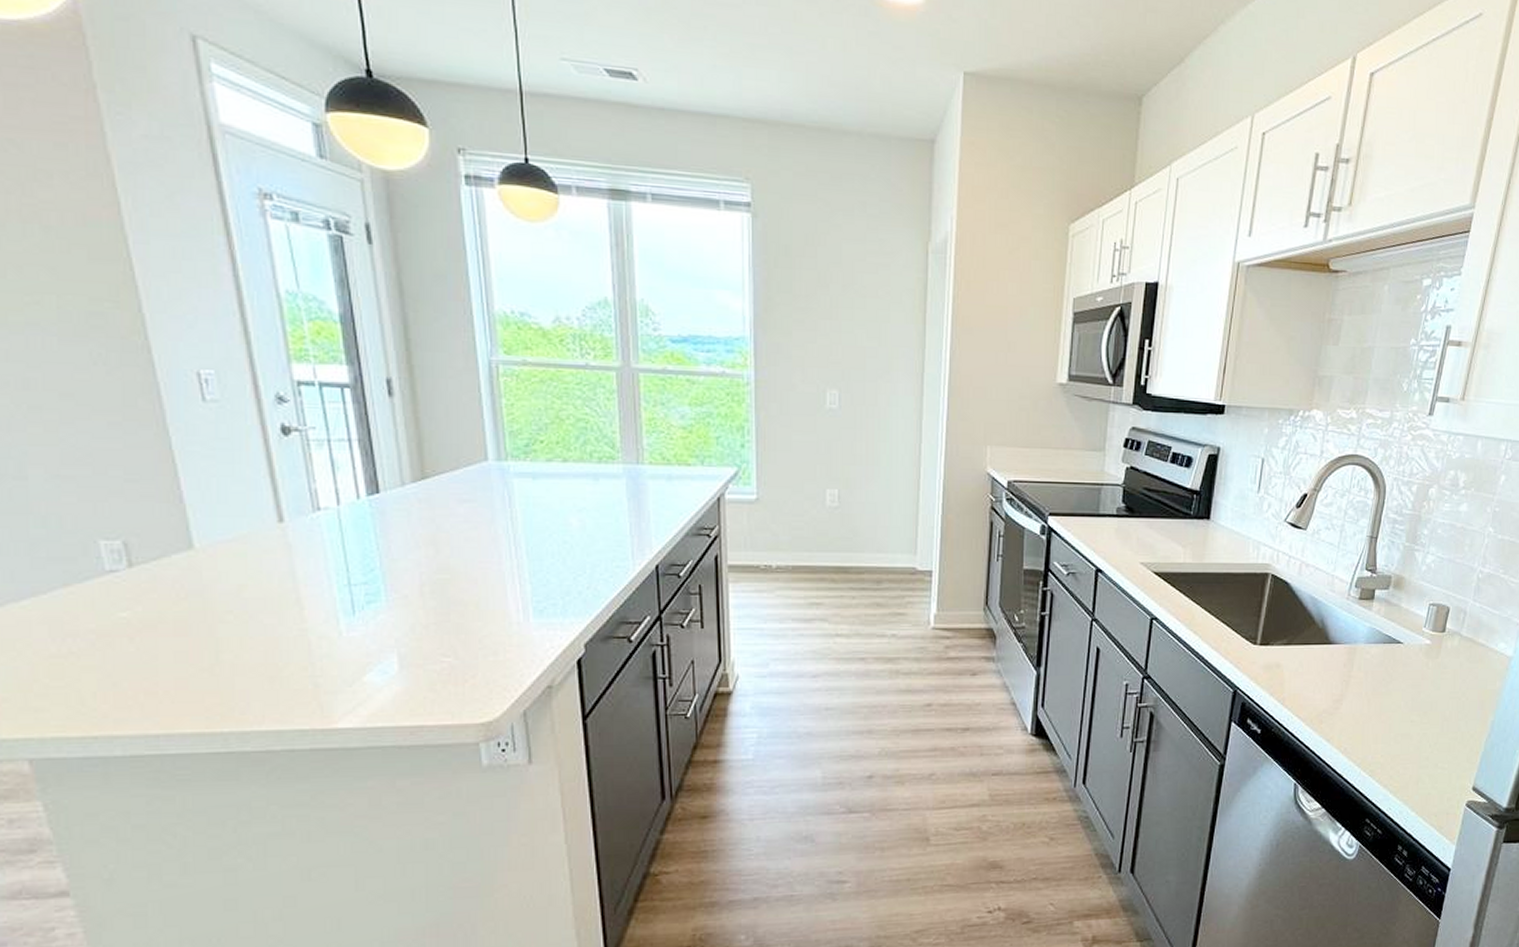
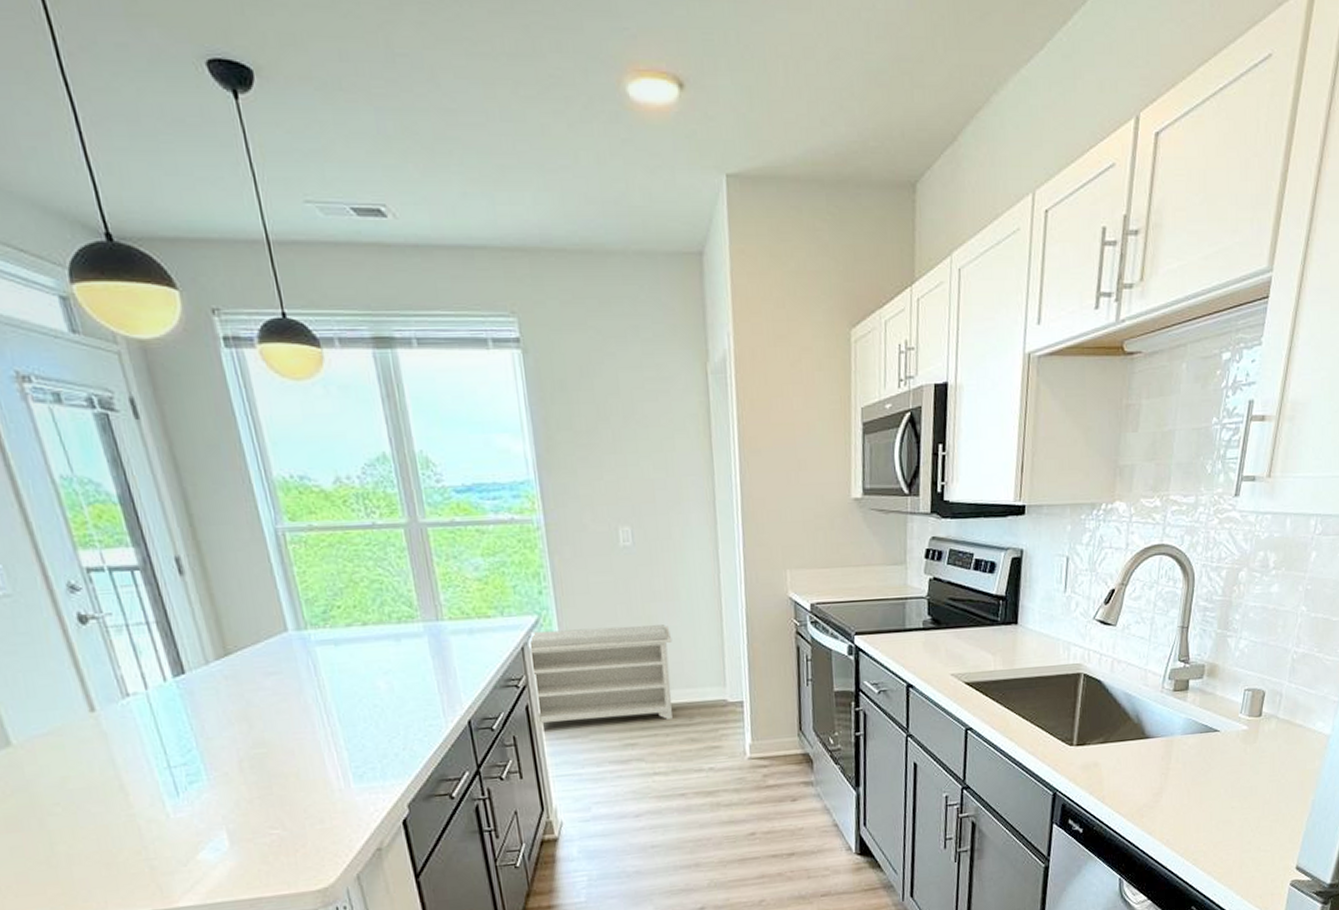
bench: none [728,484,868,582] -> present [531,625,673,726]

